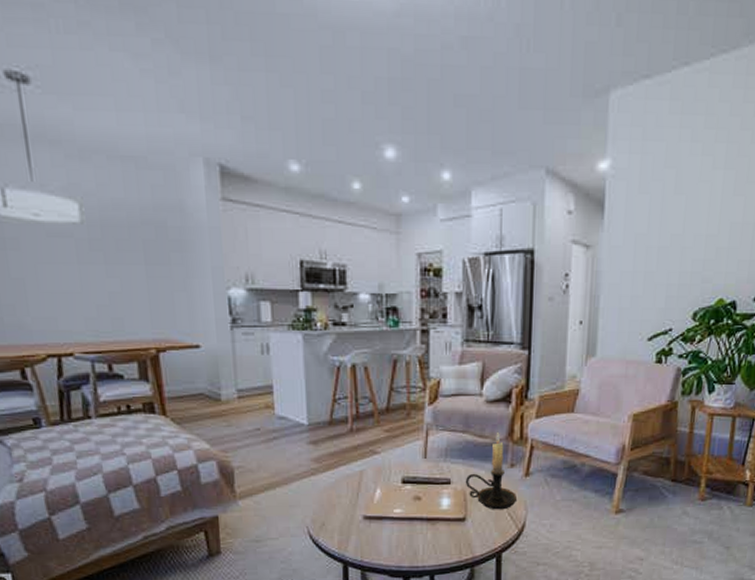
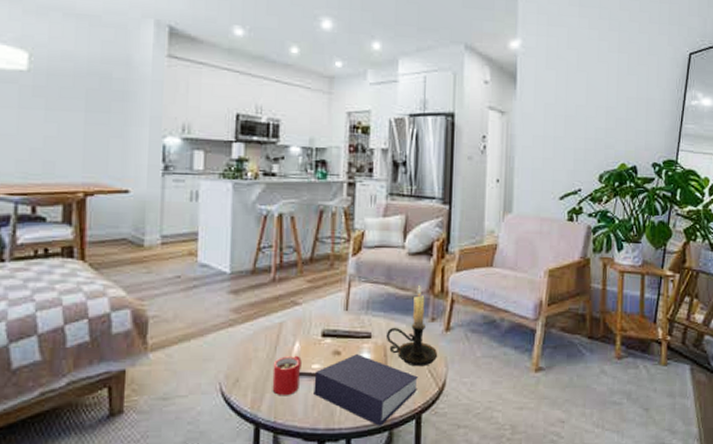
mug: none [356,500,384,538] -> present [272,355,302,396]
book: none [397,499,498,564] -> present [314,354,418,426]

